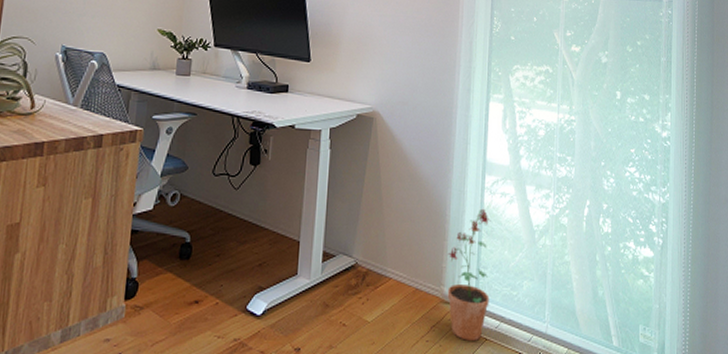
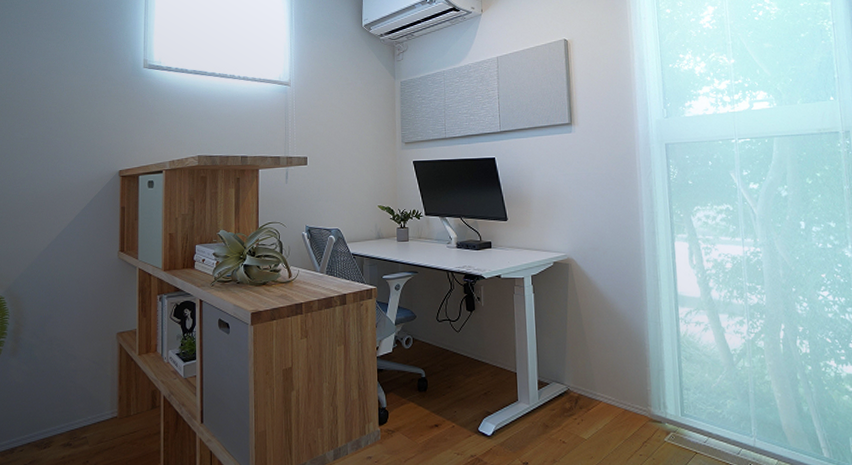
potted plant: present [447,208,491,341] -> none [651,337,696,454]

